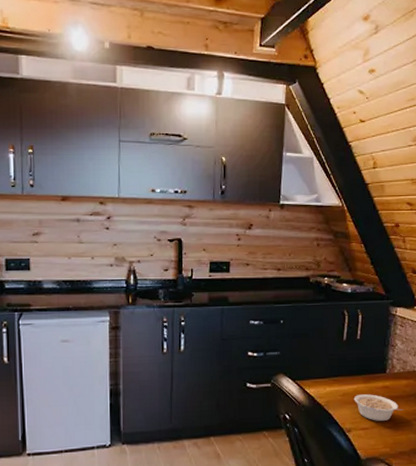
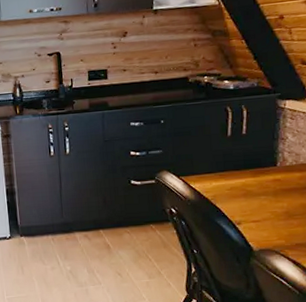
legume: present [353,394,403,421] -> none [242,187,298,214]

